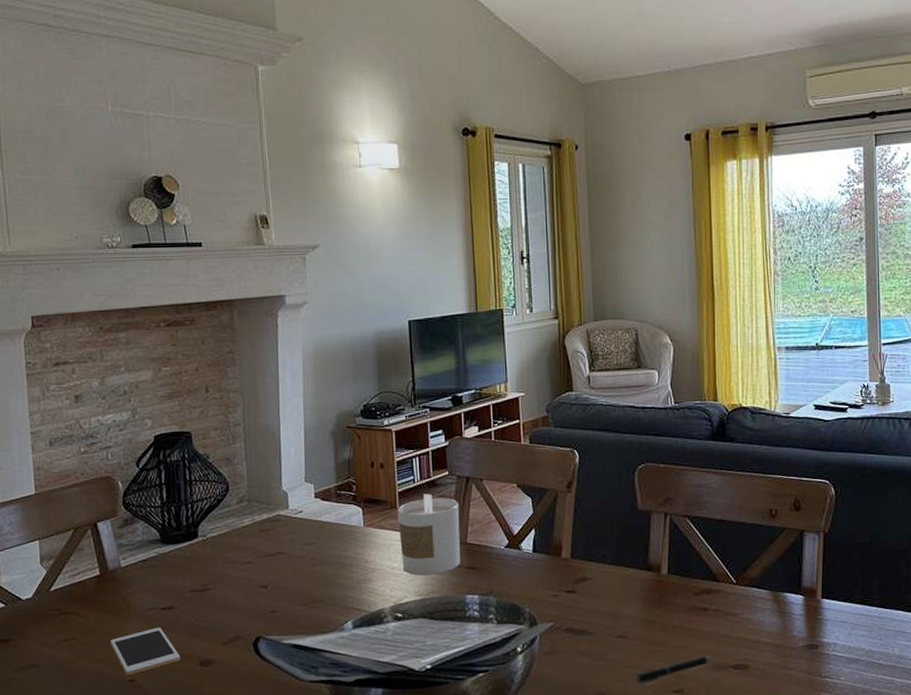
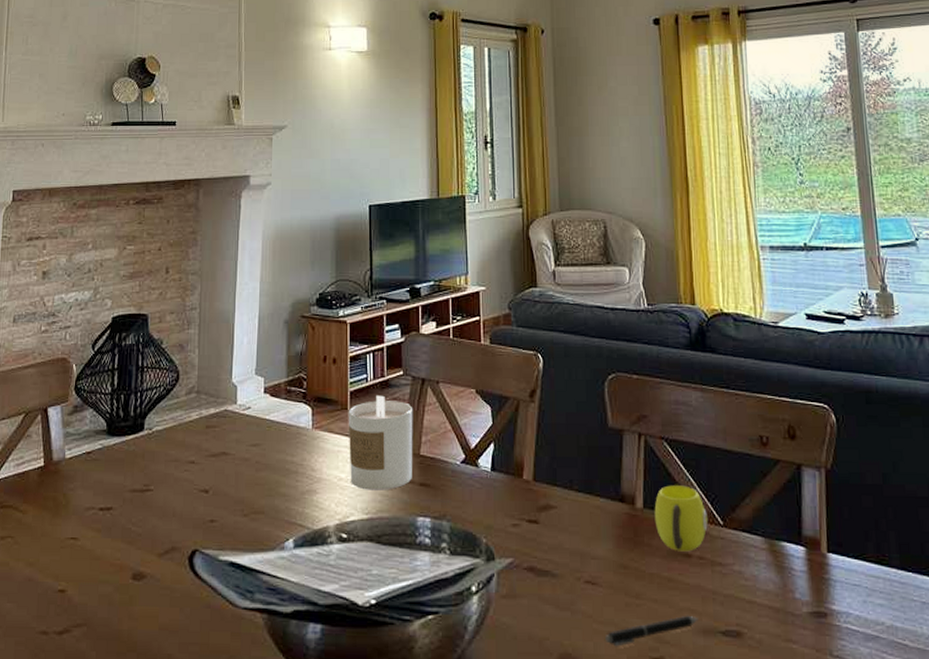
cell phone: present [110,628,181,675] -> none [45,531,114,584]
cup: none [677,554,724,607] -> present [654,485,709,552]

